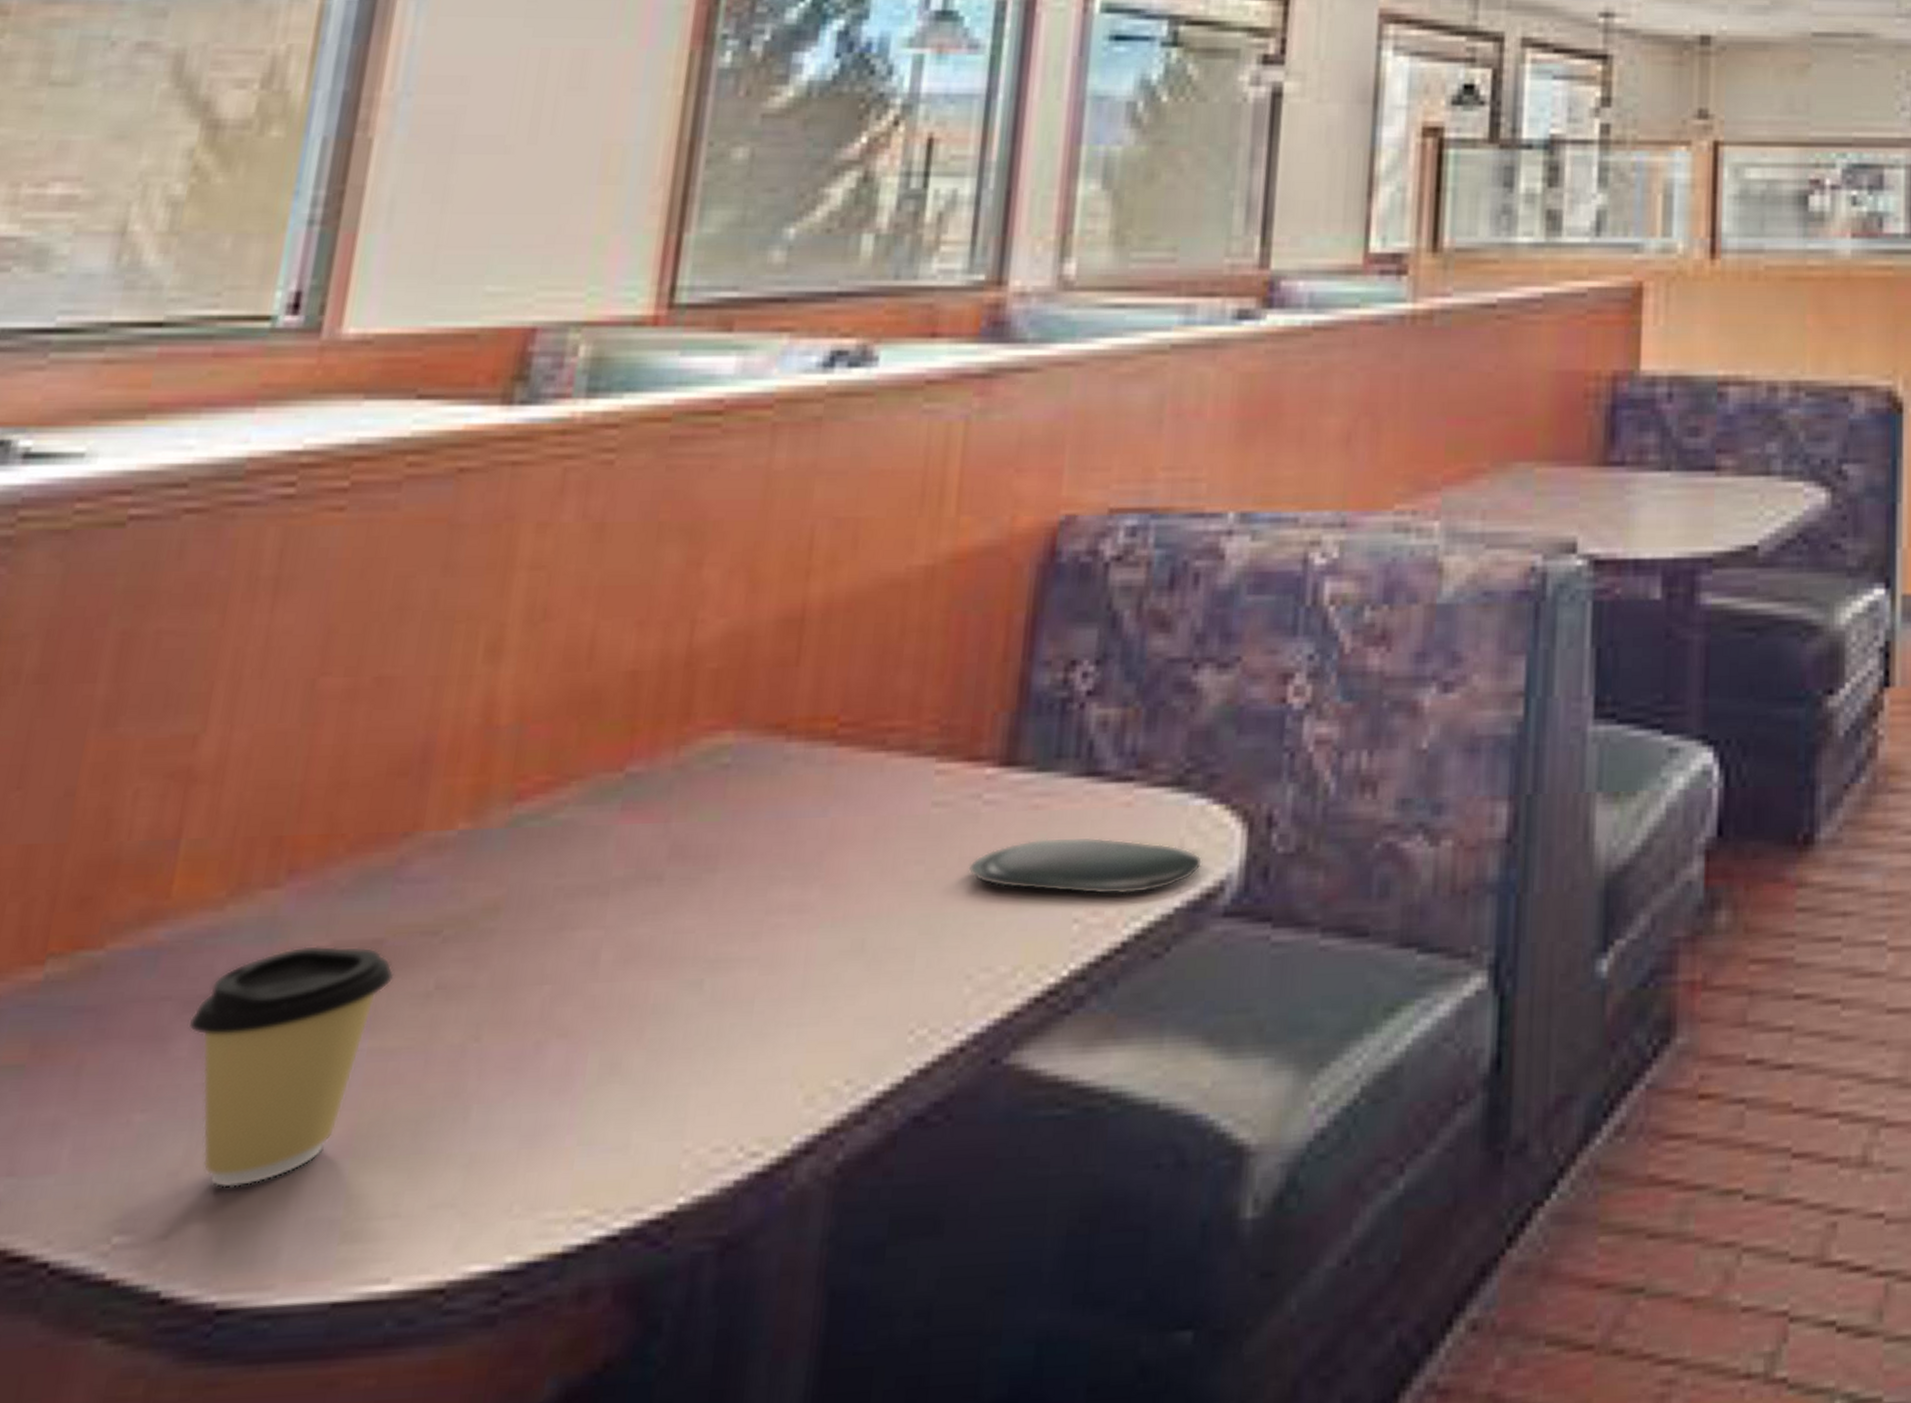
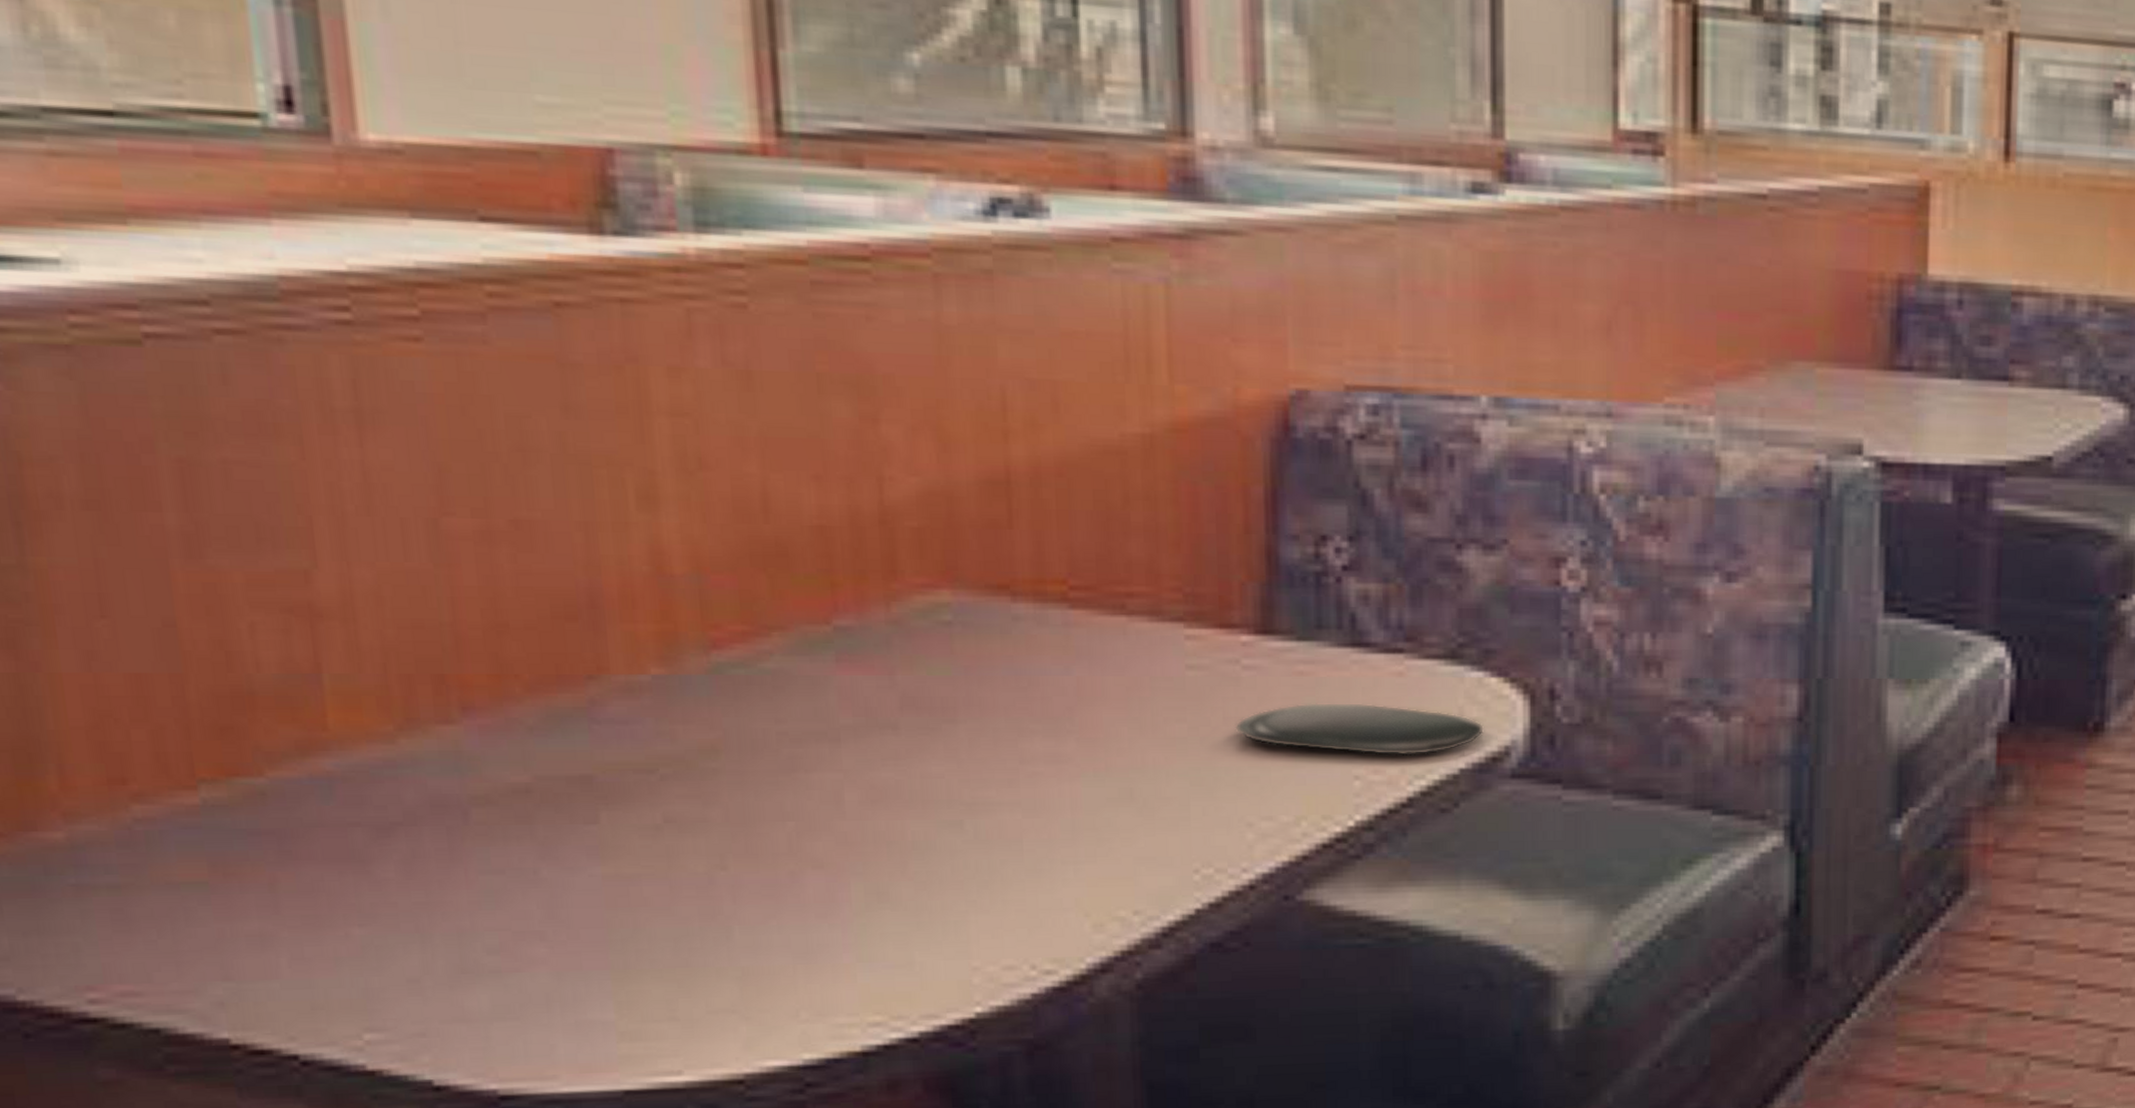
coffee cup: present [188,945,395,1188] -> none [388,780,614,994]

